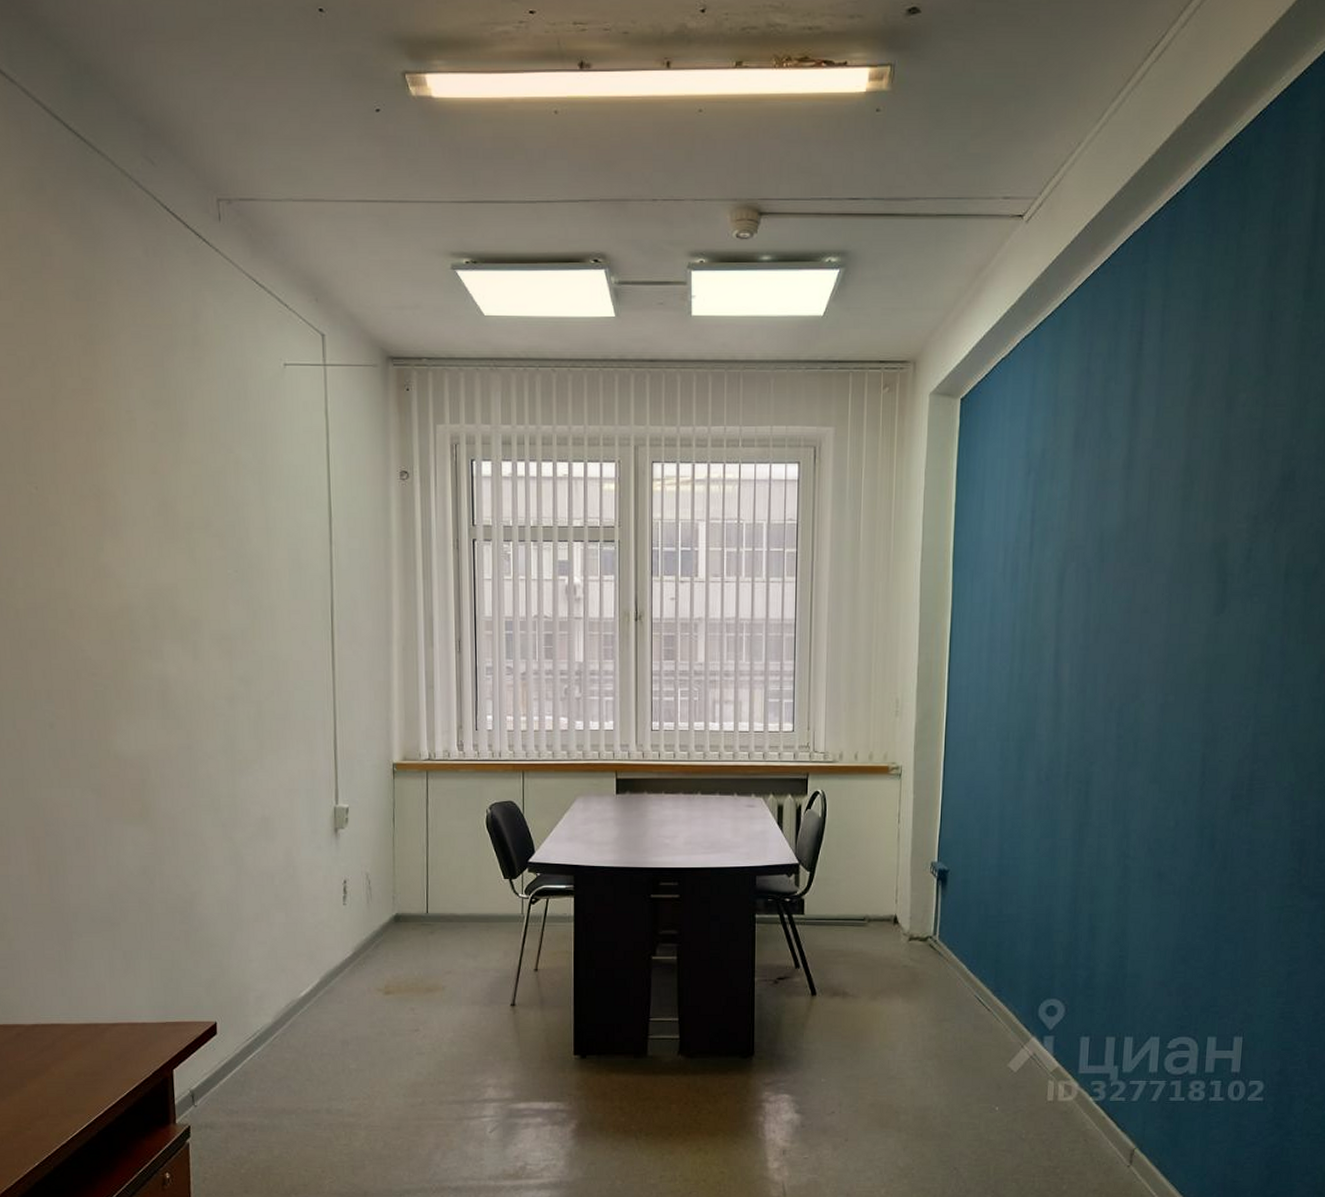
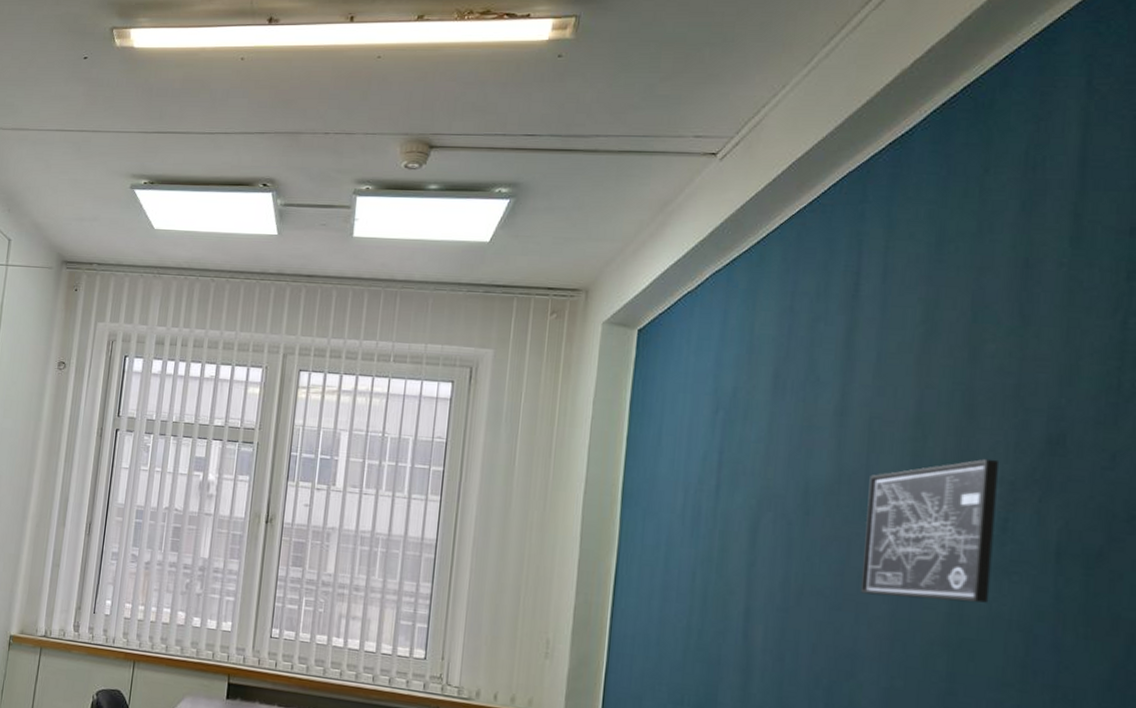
wall art: none [1144,498,1246,626] -> present [861,458,998,603]

